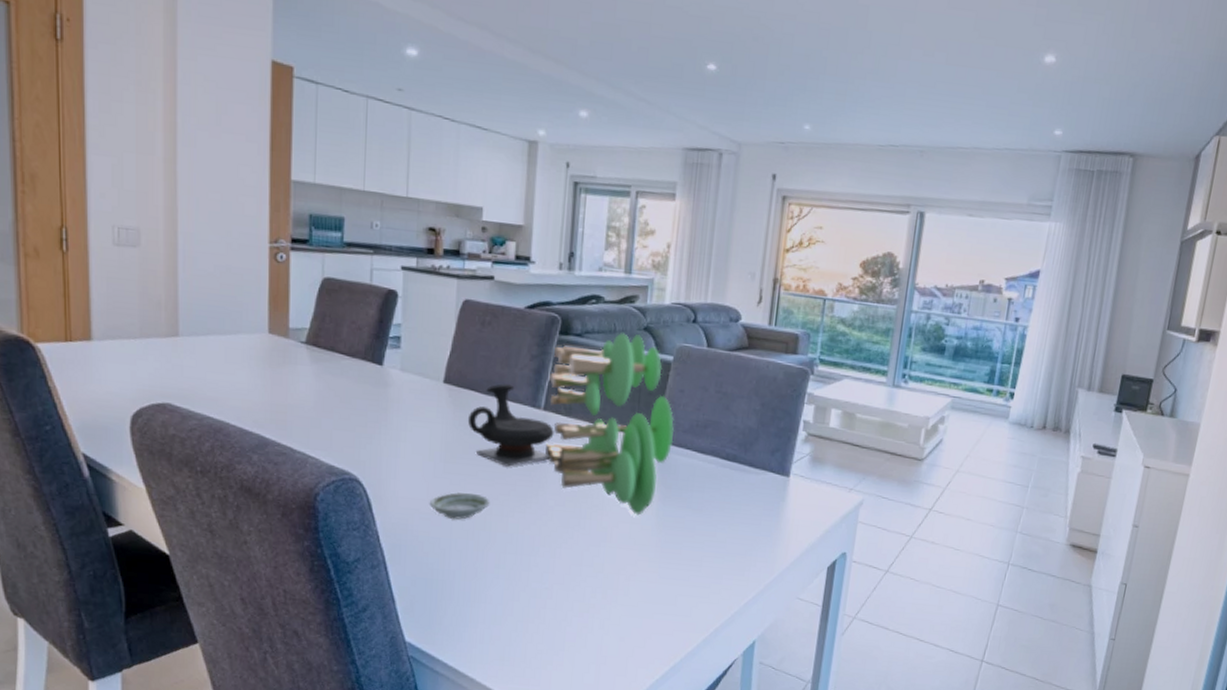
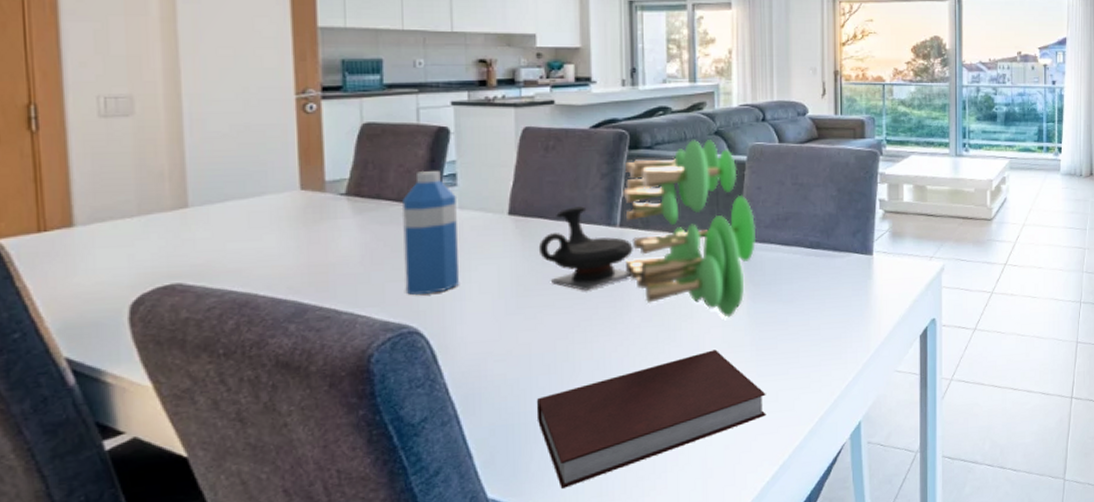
water bottle: none [350,330,400,447] -> present [401,171,460,296]
saucer: present [430,492,490,520] -> none [504,324,571,357]
notebook: none [454,544,665,646] -> present [537,349,766,488]

